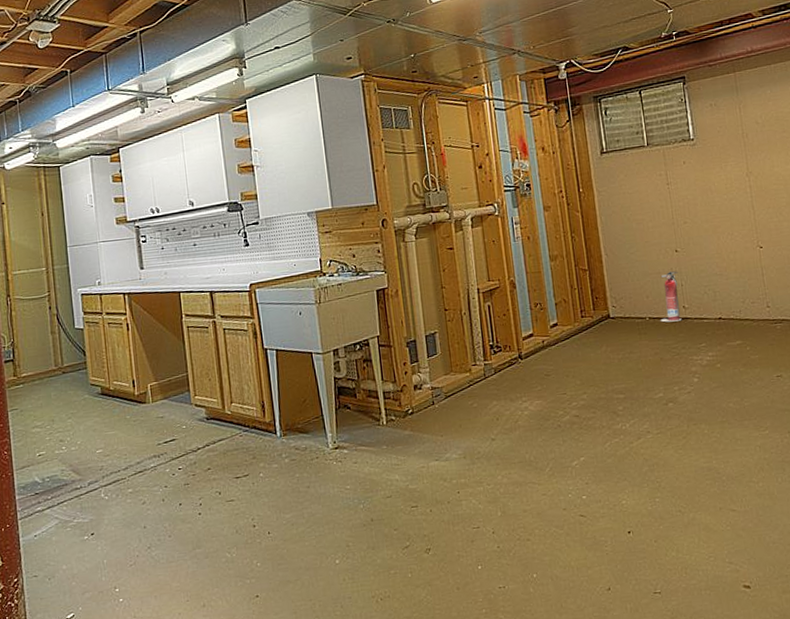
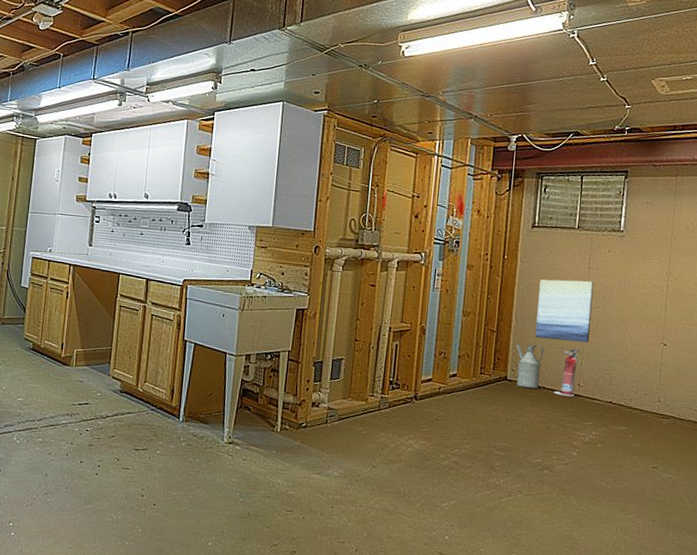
watering can: none [612,274,644,322] -> present [516,344,544,389]
wall art: none [621,197,684,268] -> present [535,279,594,343]

